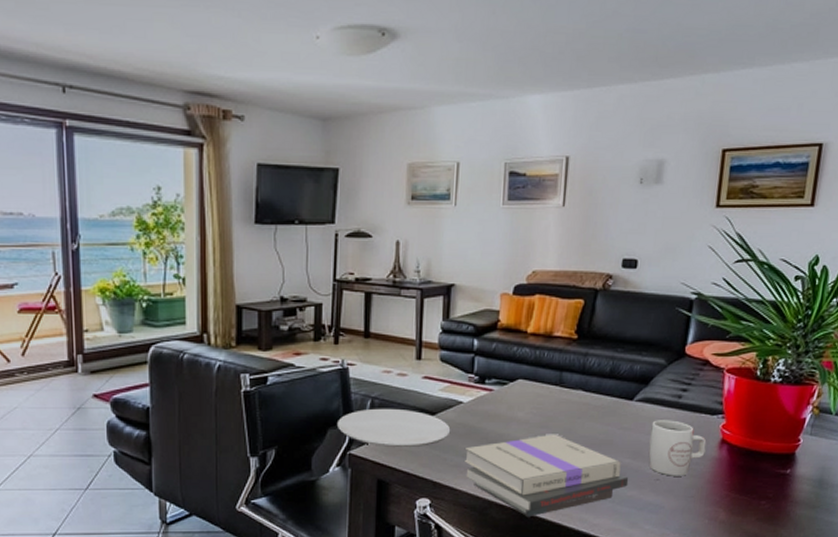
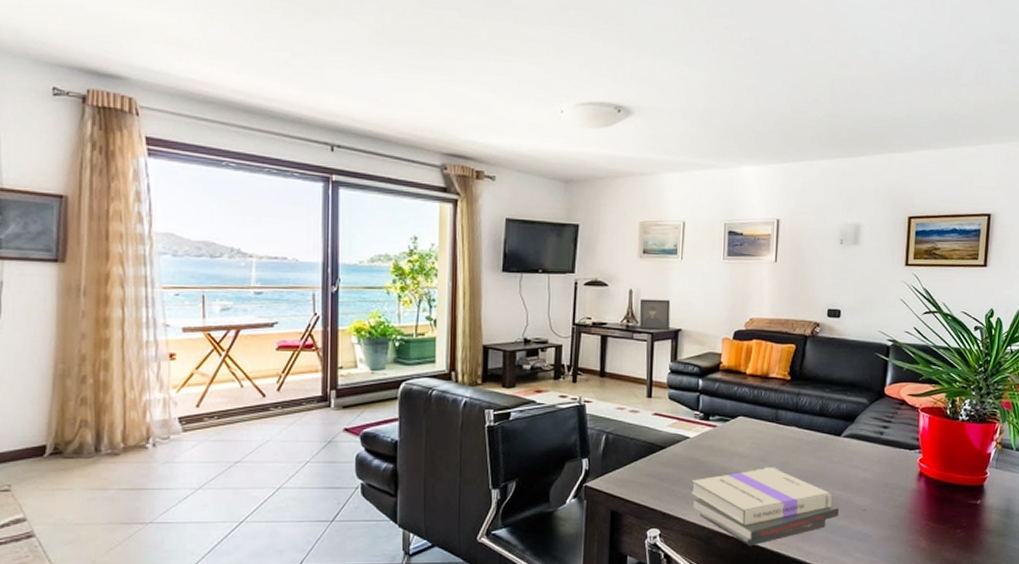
plate: present [336,408,451,448] -> none [573,442,679,480]
picture frame: none [407,251,443,285] -> present [639,299,671,330]
mug: present [648,420,707,476] -> none [856,454,907,507]

